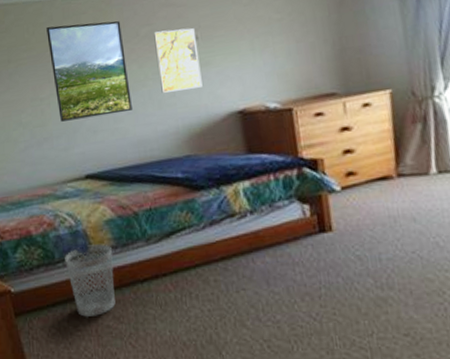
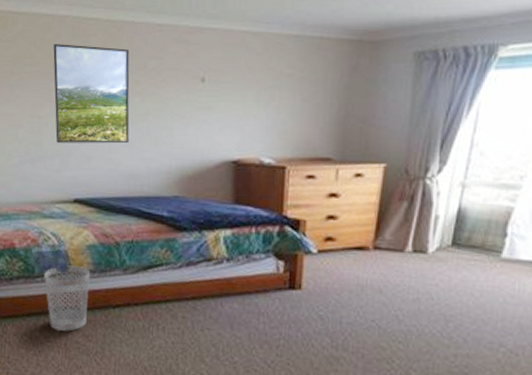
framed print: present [153,28,203,93] -> none [160,67,204,131]

